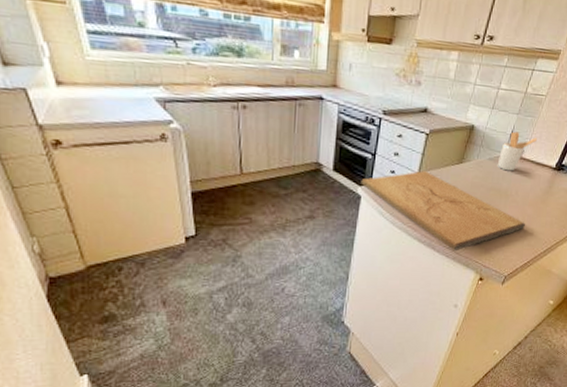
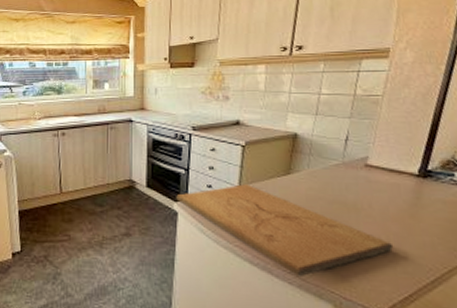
utensil holder: present [497,131,538,171] -> none [335,136,384,181]

